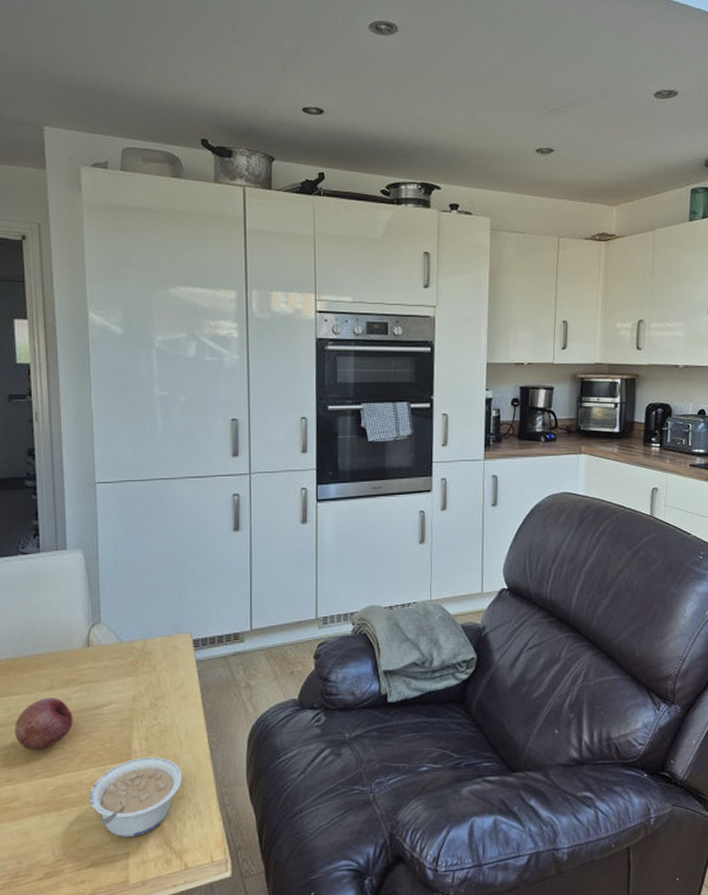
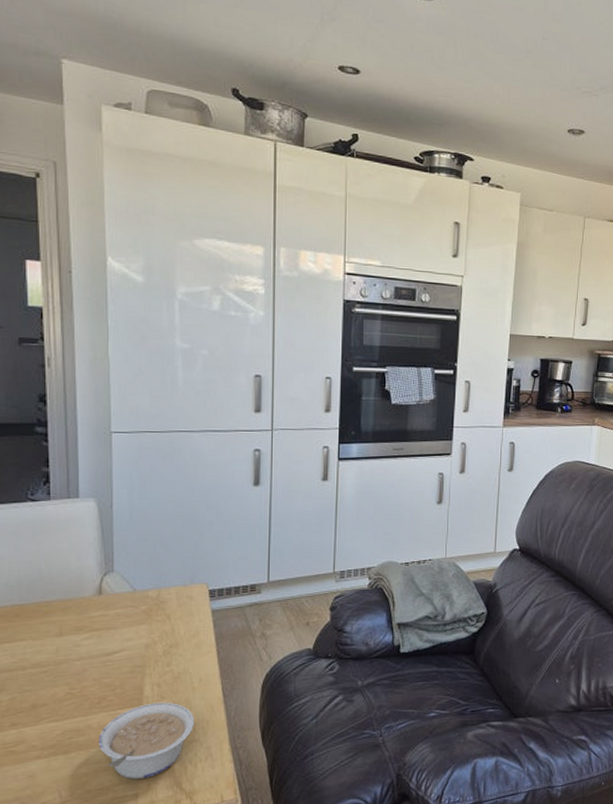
fruit: present [15,697,73,751] -> none [21,644,83,696]

